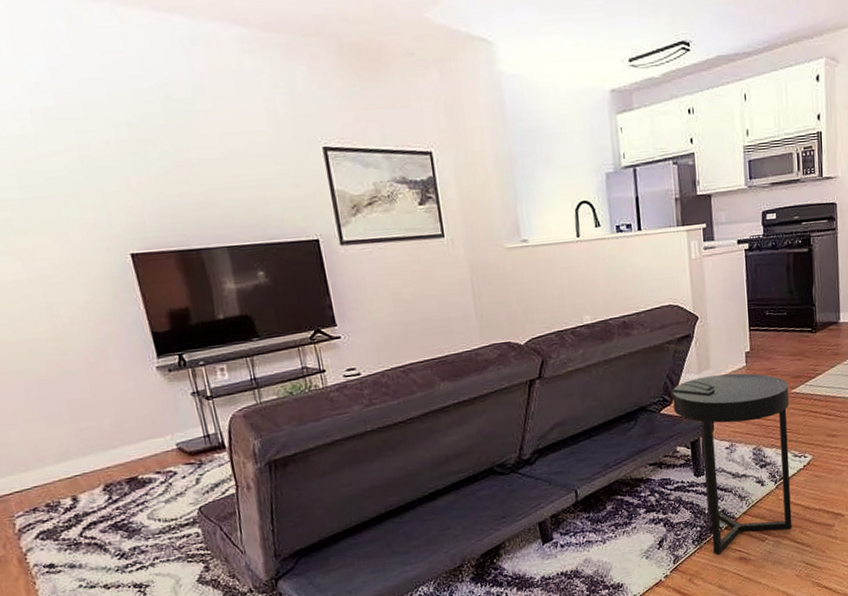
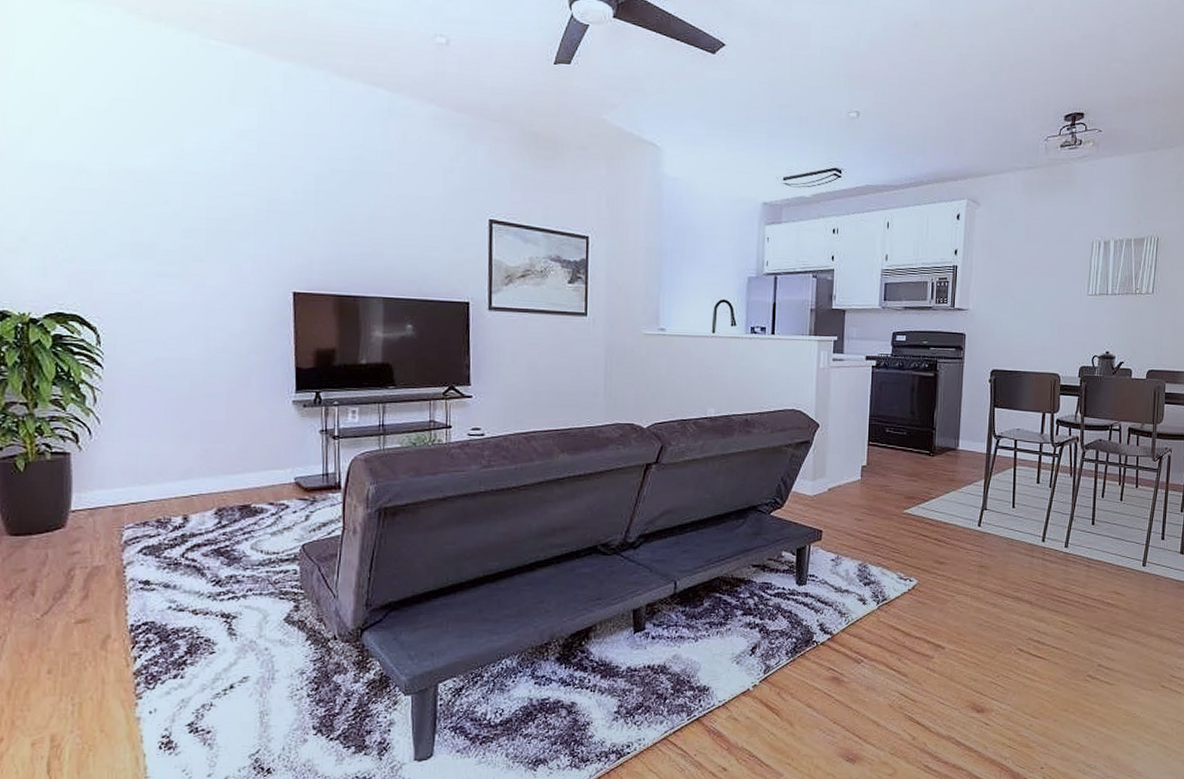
side table: present [672,373,793,555] -> none [784,485,901,671]

